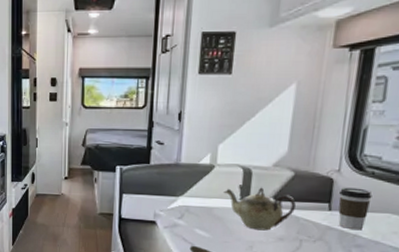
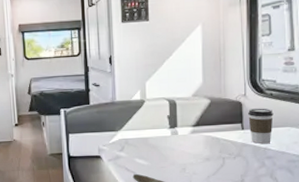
teapot: present [223,187,296,231] -> none [155,115,215,154]

